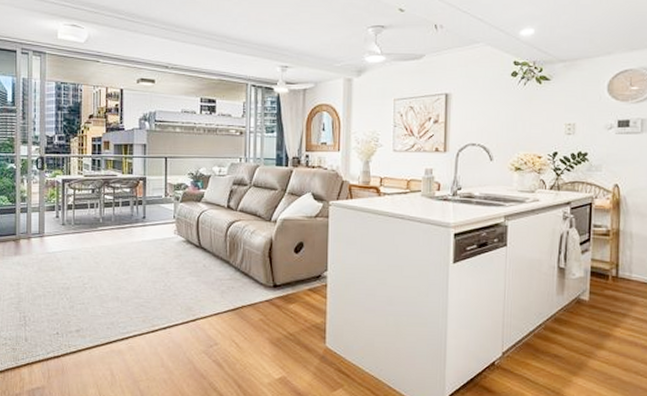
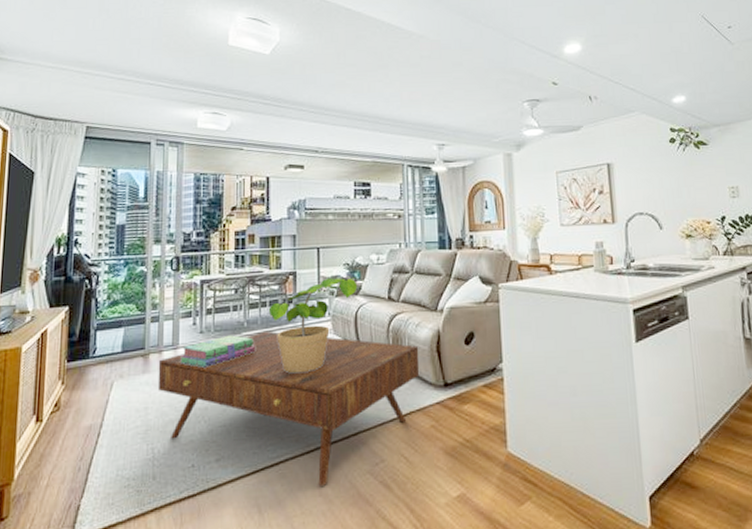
coffee table: none [27,227,253,359] -> present [157,330,420,486]
stack of books: none [46,228,109,254] -> present [180,335,255,368]
potted plant: none [121,184,208,266] -> present [268,276,366,374]

